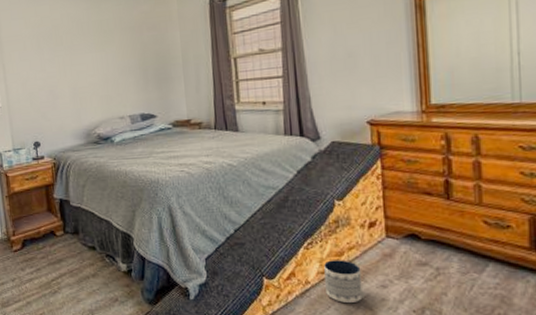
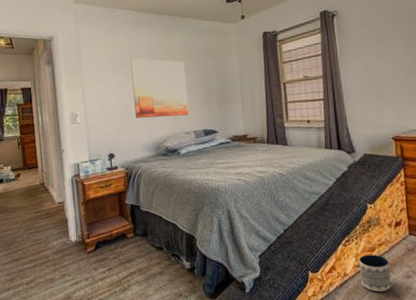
wall art: none [56,32,123,102] -> present [130,58,189,119]

